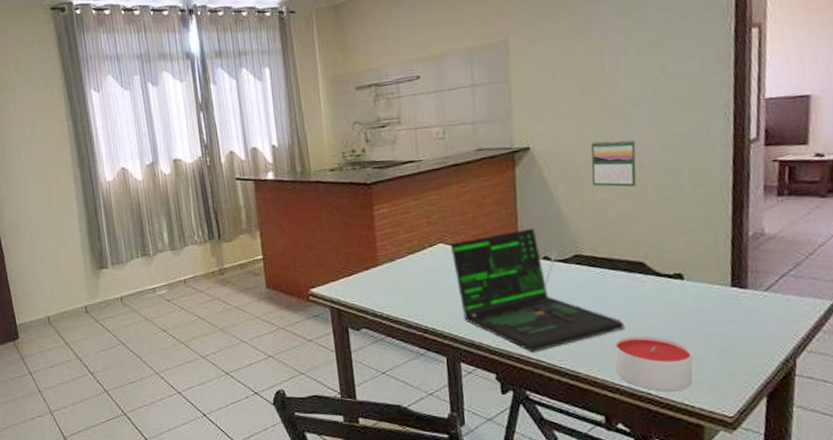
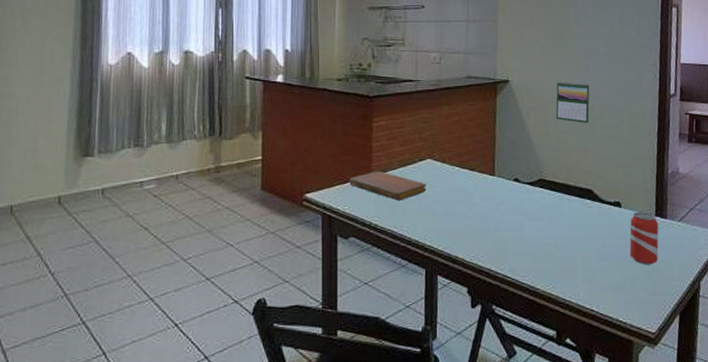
notebook: none [355,260,440,290] -> present [349,171,427,201]
laptop: present [451,227,625,352] -> none [438,151,576,267]
candle: present [615,335,693,392] -> none [567,255,626,309]
beverage can: none [696,282,737,343] -> present [629,211,659,265]

